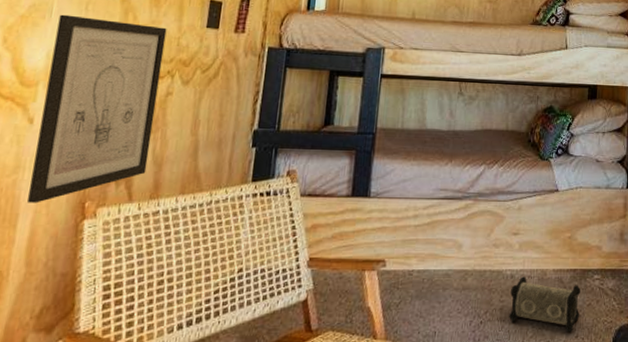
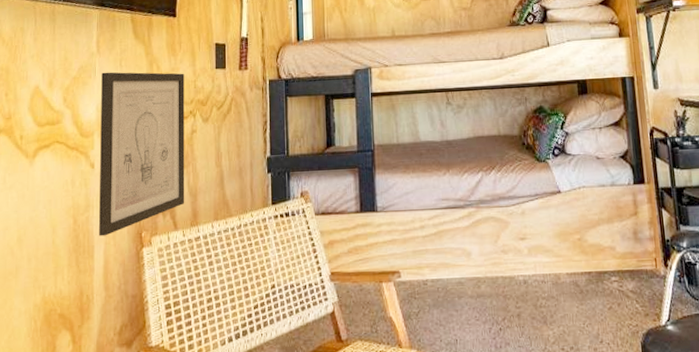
speaker: present [509,276,580,333] -> none [526,281,602,338]

